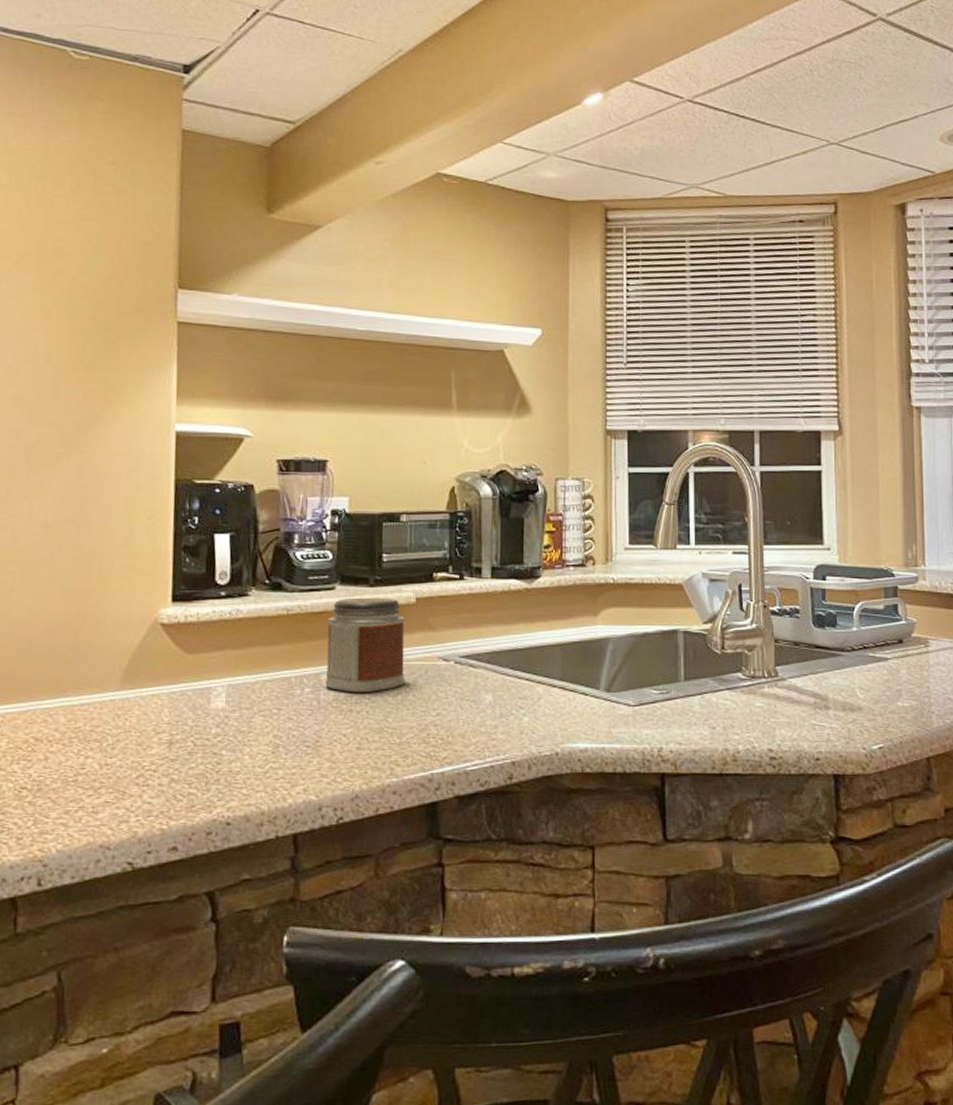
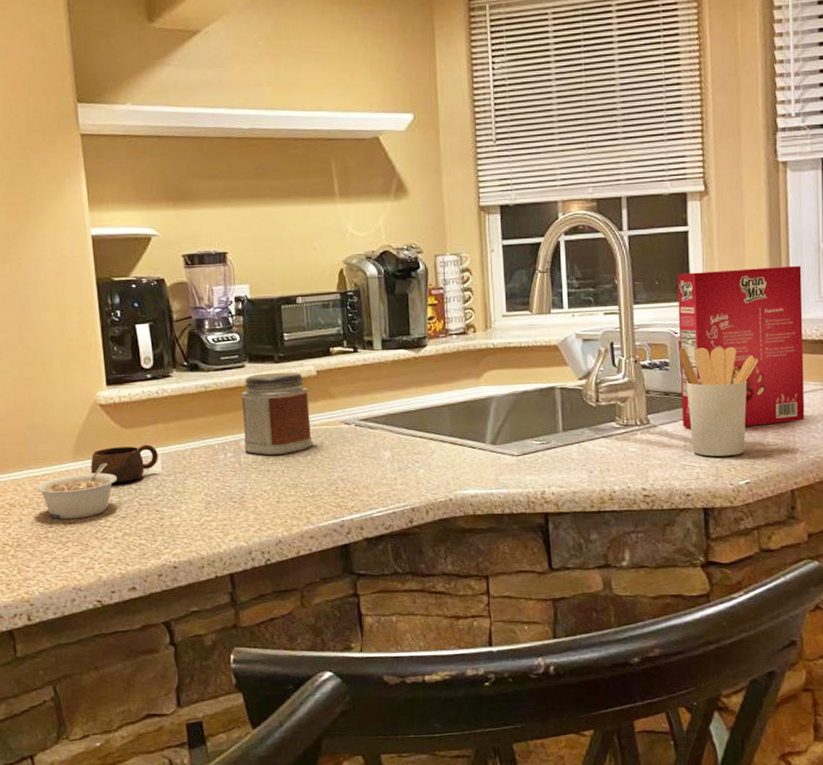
legume: none [69,693,172,760] -> present [35,462,118,520]
cup: none [141,674,223,719] -> present [91,444,158,484]
cereal box: none [810,513,941,684] -> present [678,265,805,429]
utensil holder: none [810,594,893,716] -> present [679,346,758,457]

